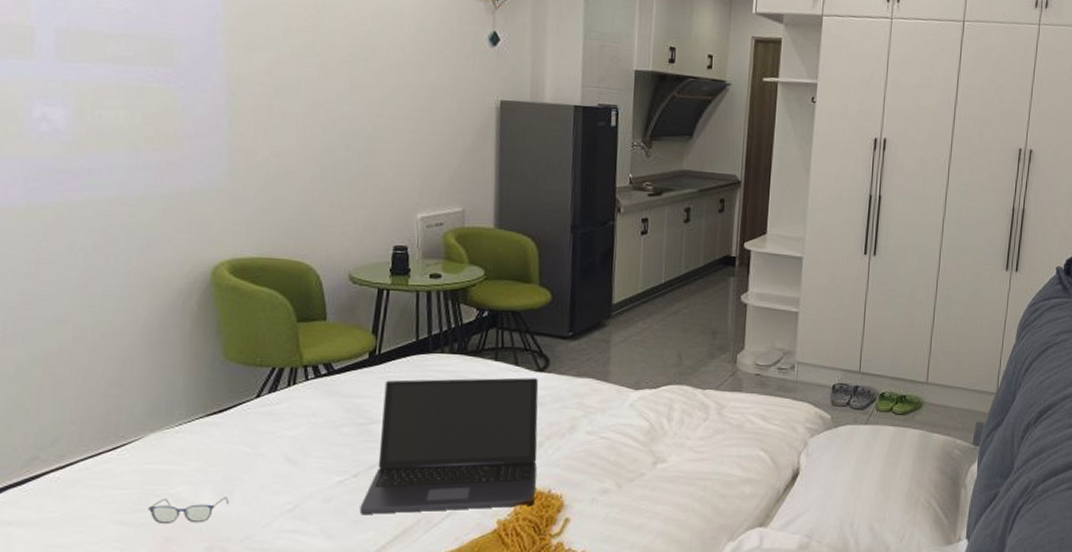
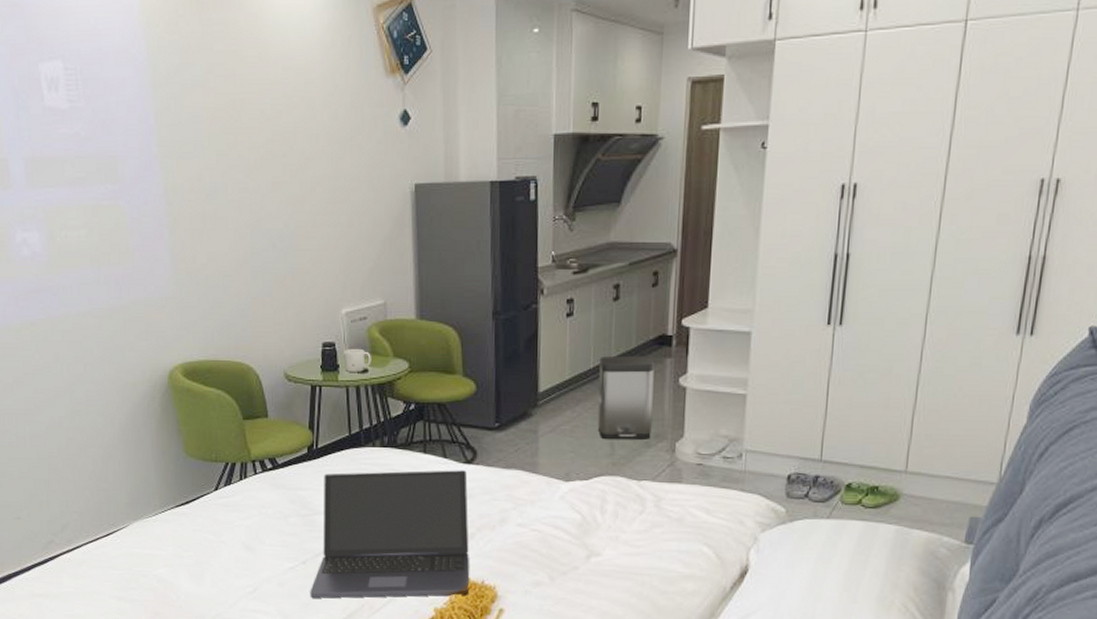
glasses: present [148,497,230,523] -> none [138,578,202,601]
mug: none [416,253,446,277] -> present [344,348,371,372]
pedal bin: none [667,272,720,351] -> present [597,355,655,440]

